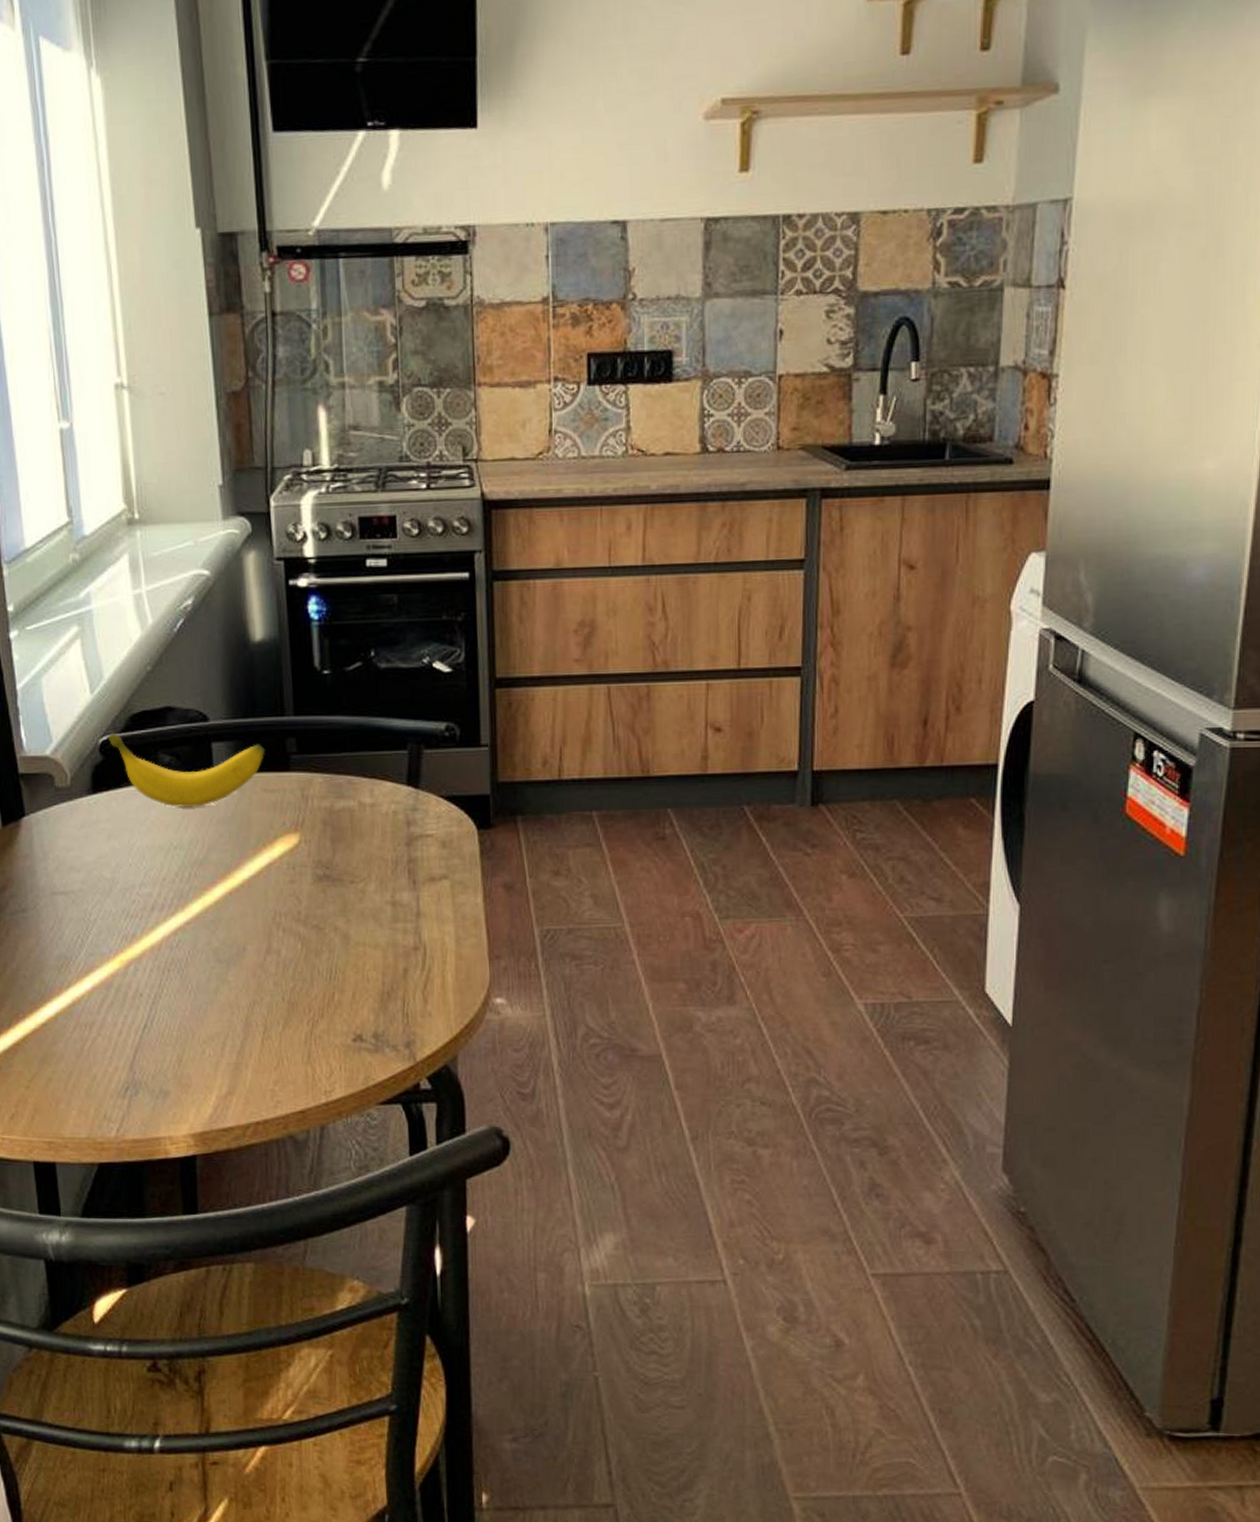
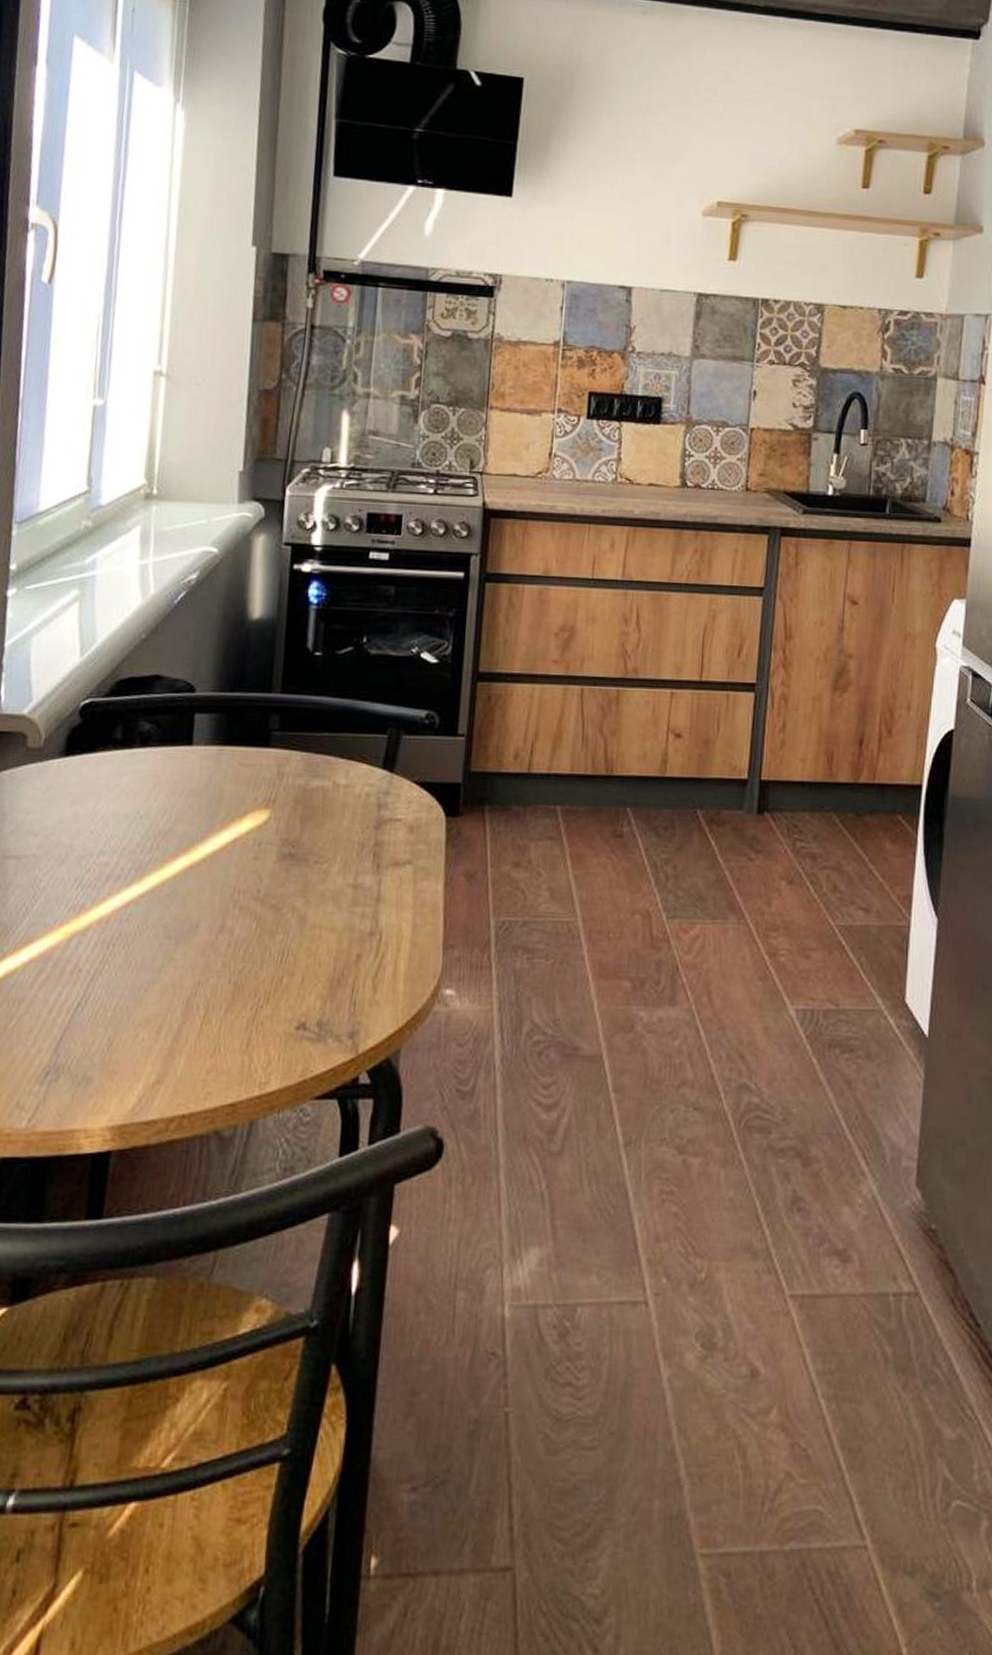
banana: present [107,733,266,809] -> none [90,696,248,778]

